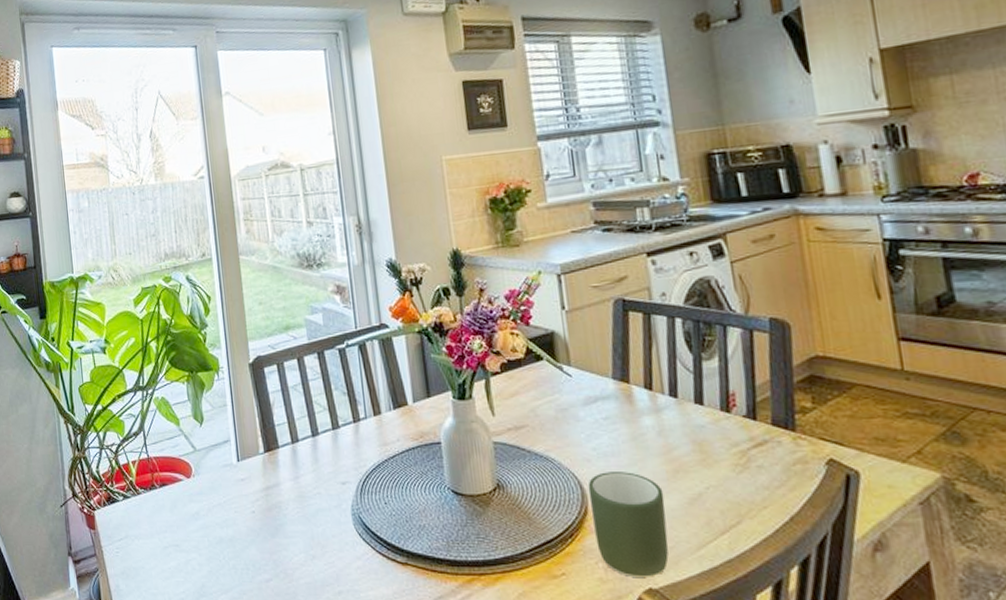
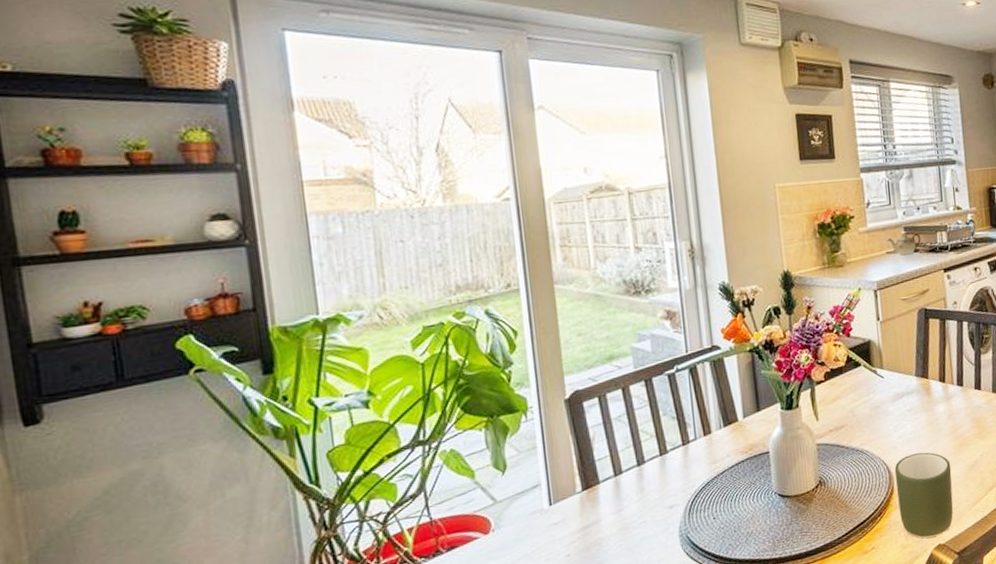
teapot: none [571,209,616,235] -> present [887,233,921,256]

